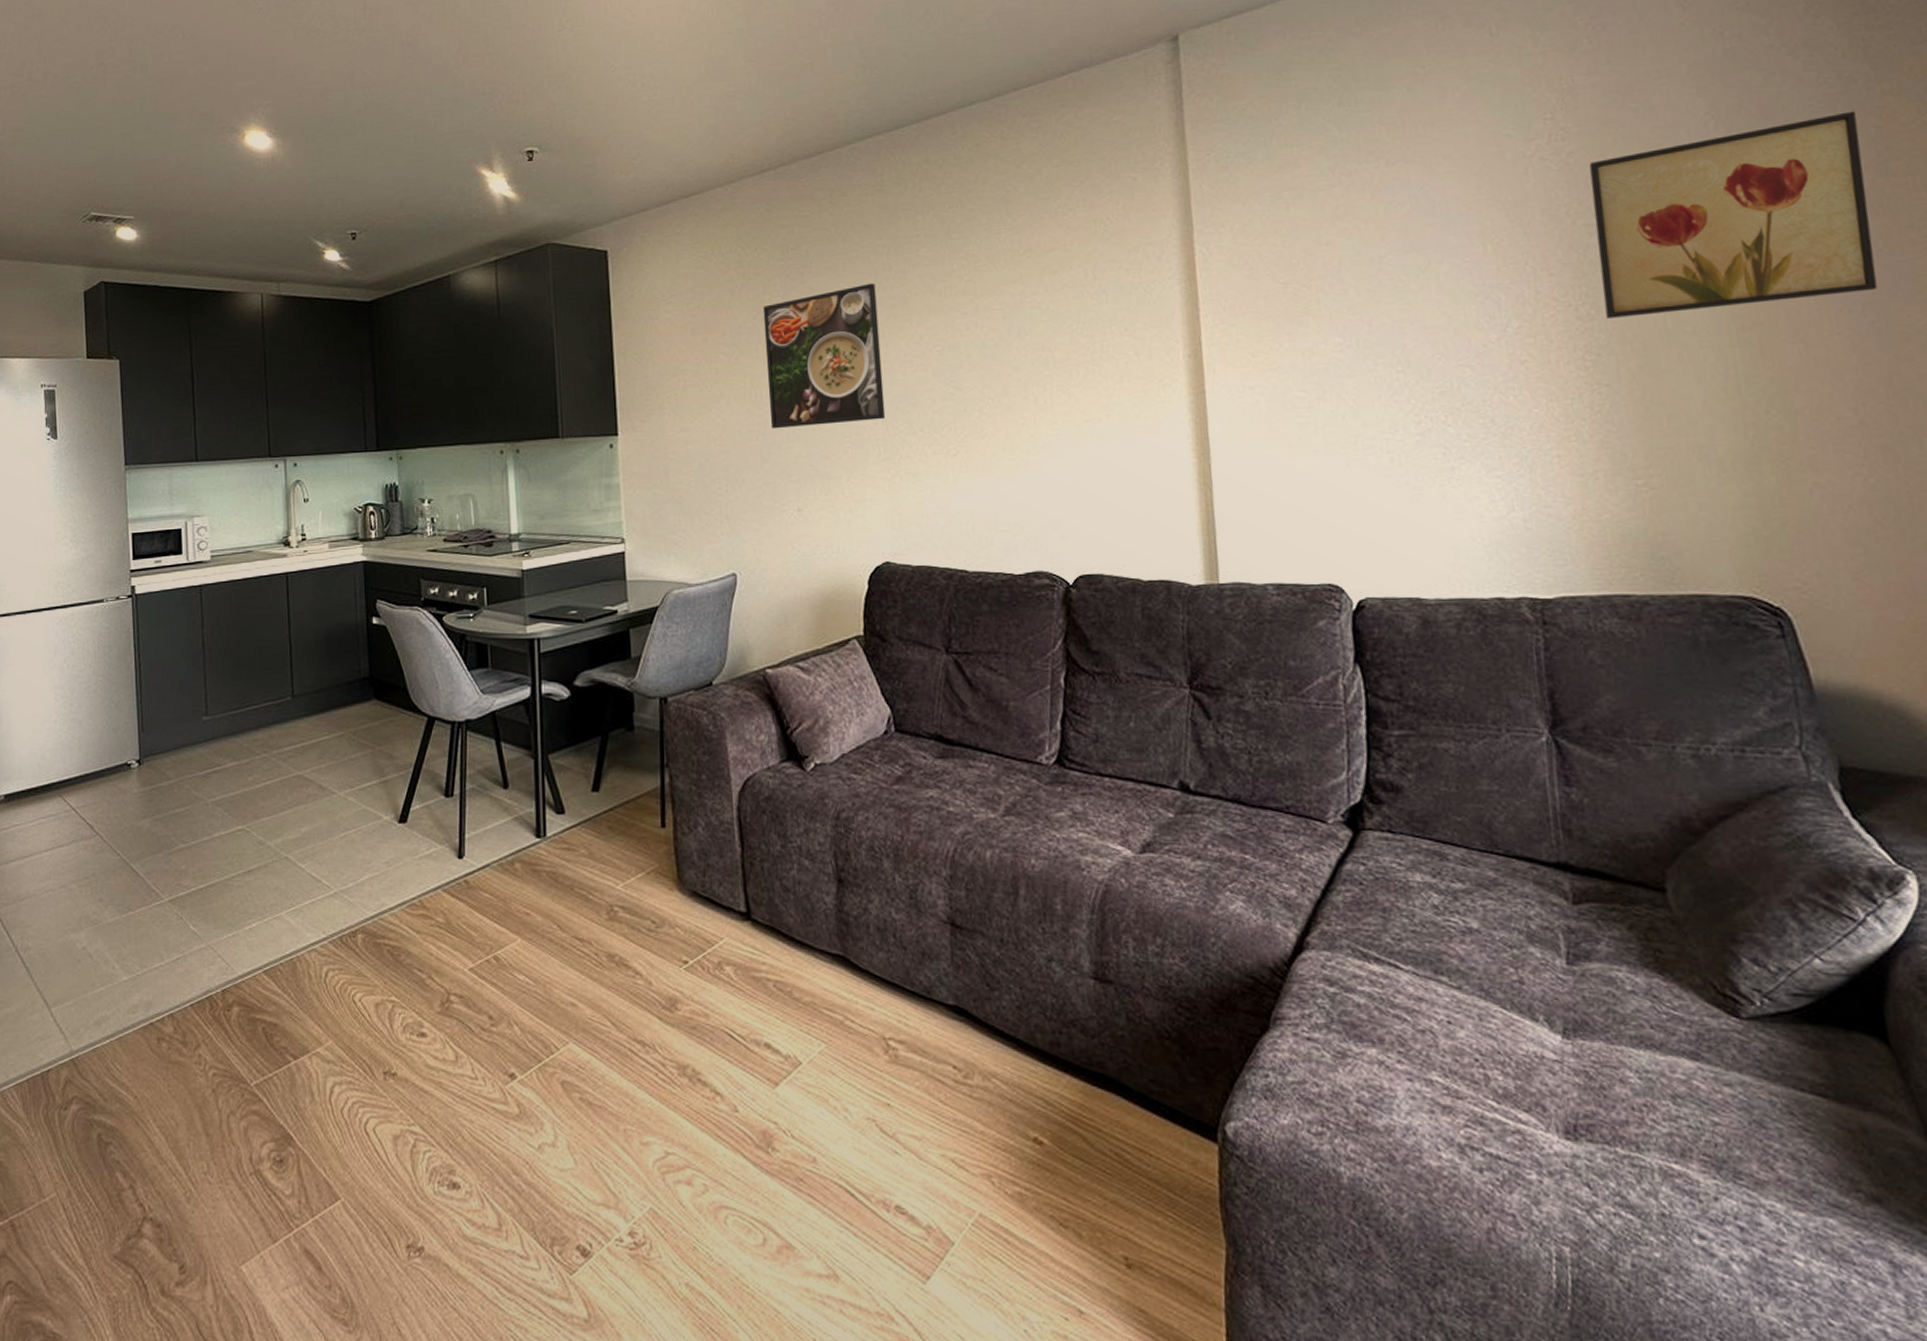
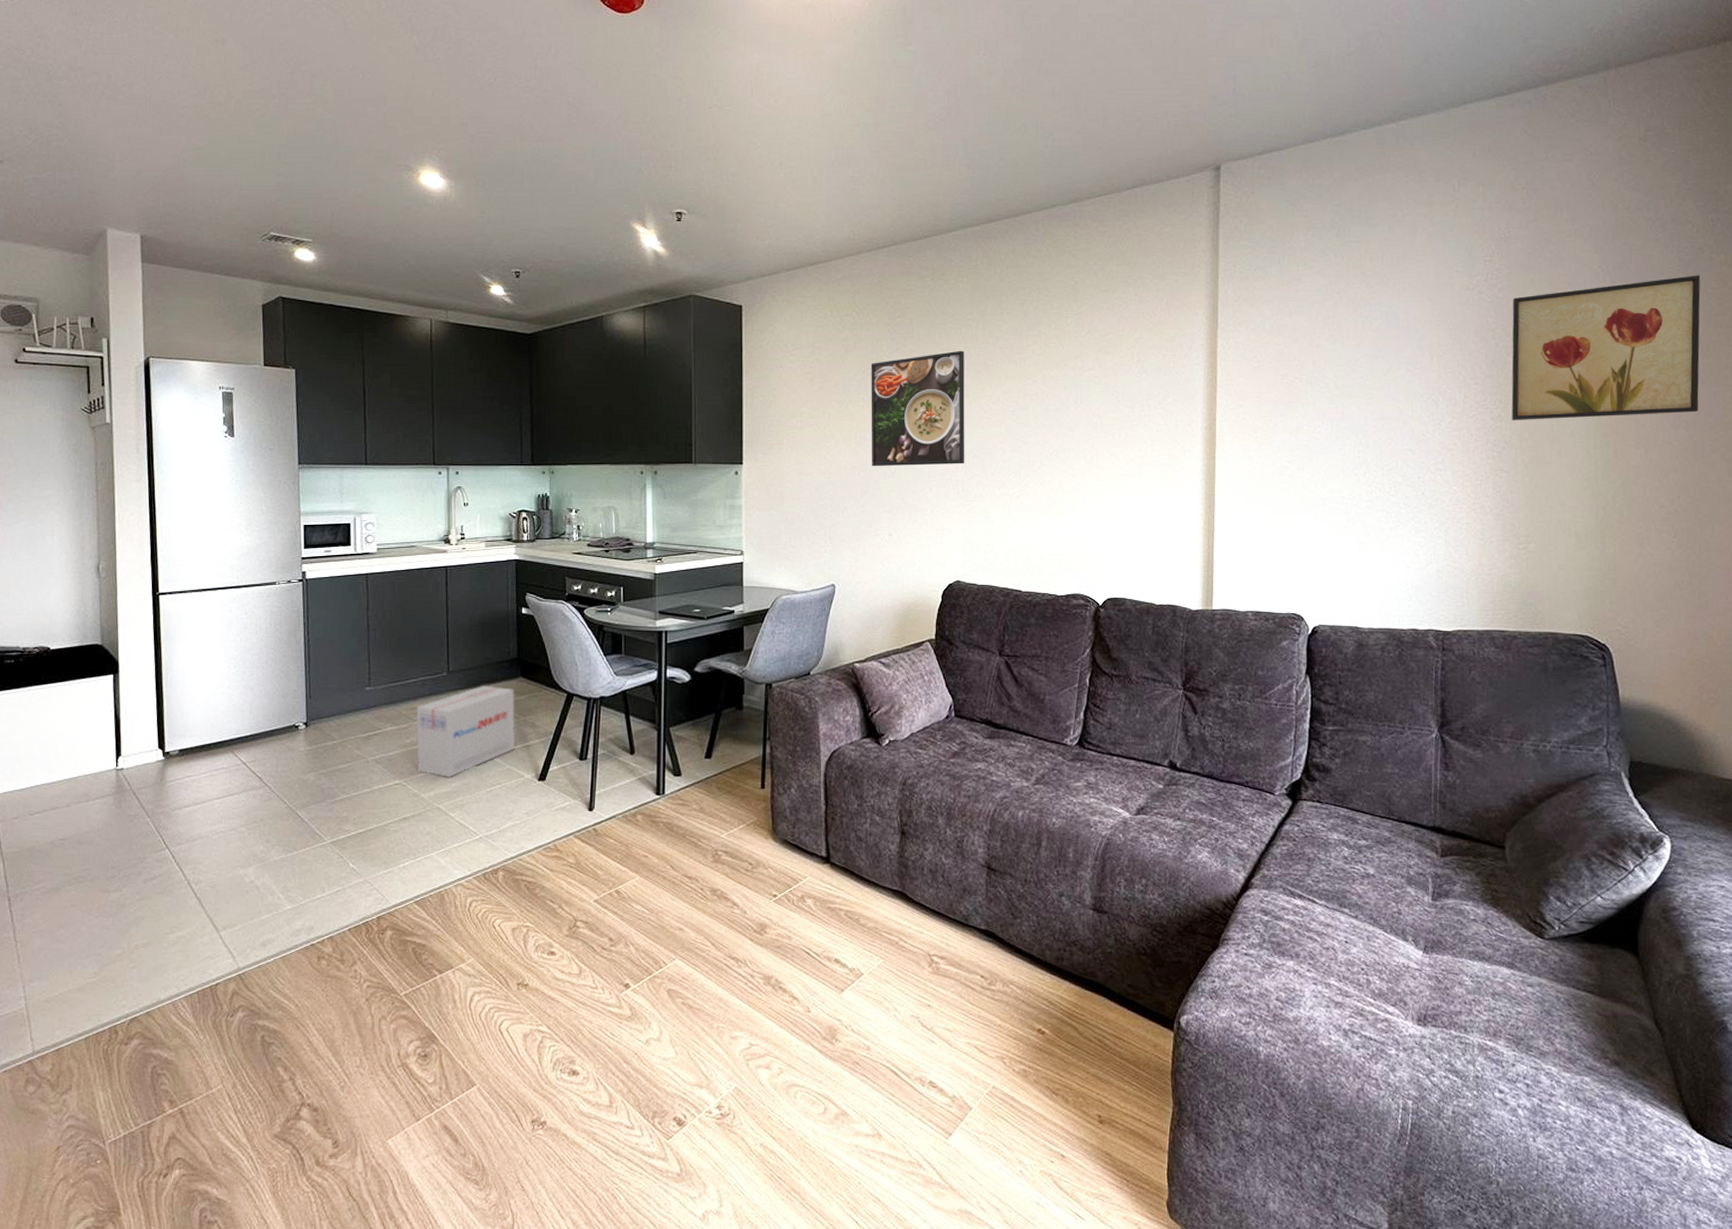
cardboard box: none [259,710,371,821] -> present [416,685,516,777]

